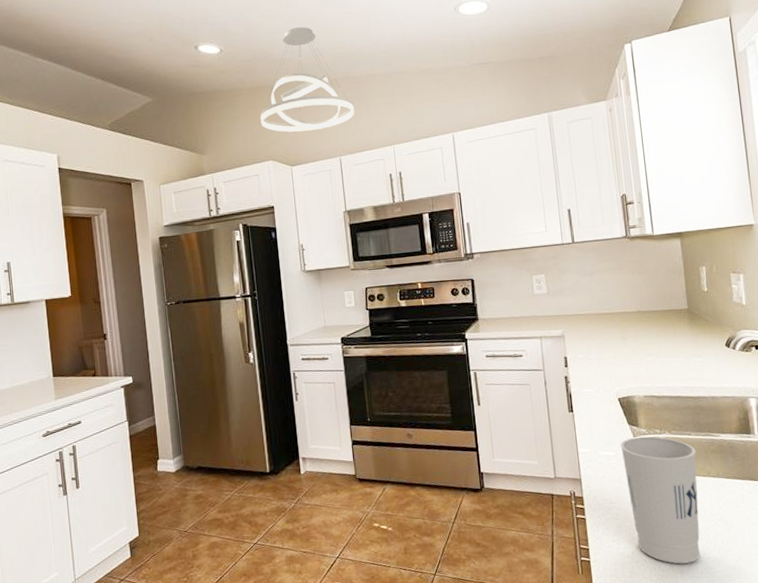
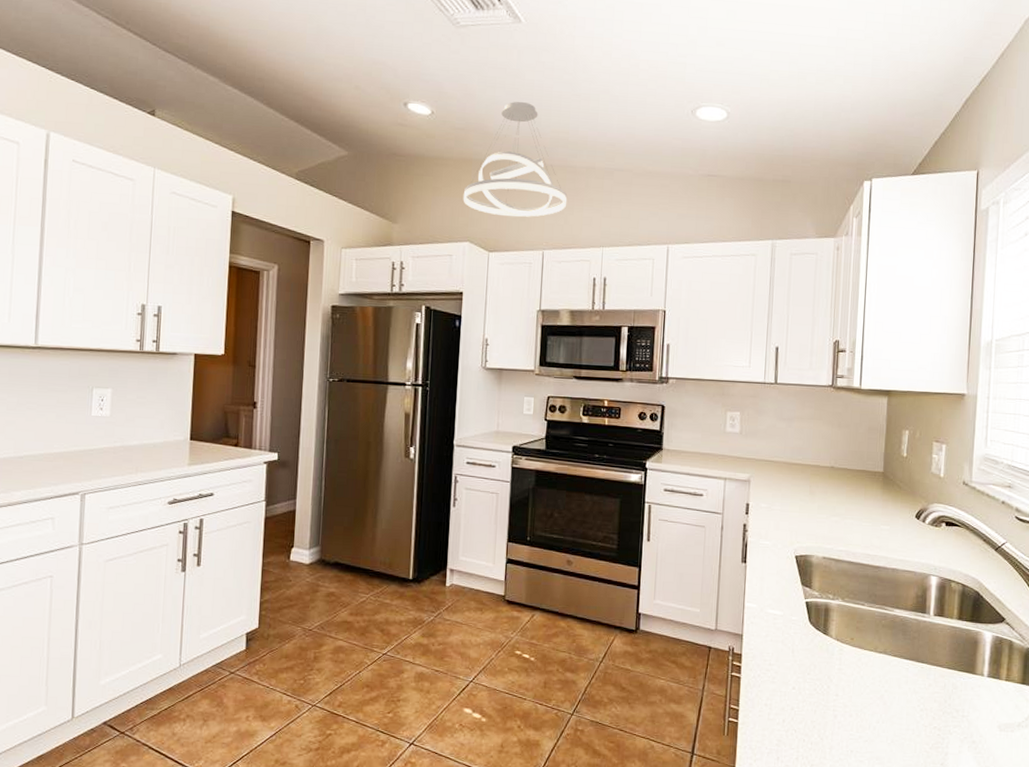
cup: present [620,436,701,564] -> none [789,599,867,740]

